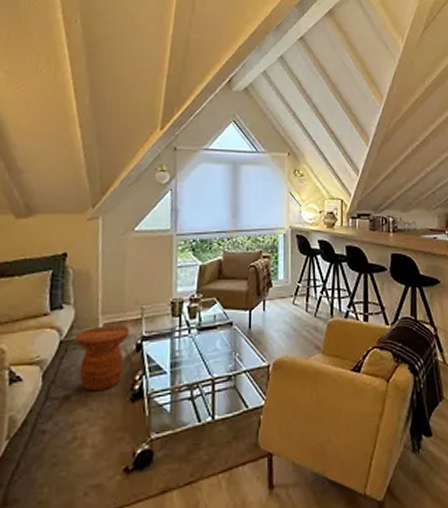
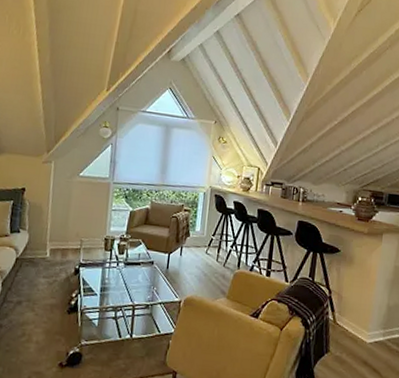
side table: present [75,325,130,392] -> none [28,250,71,302]

